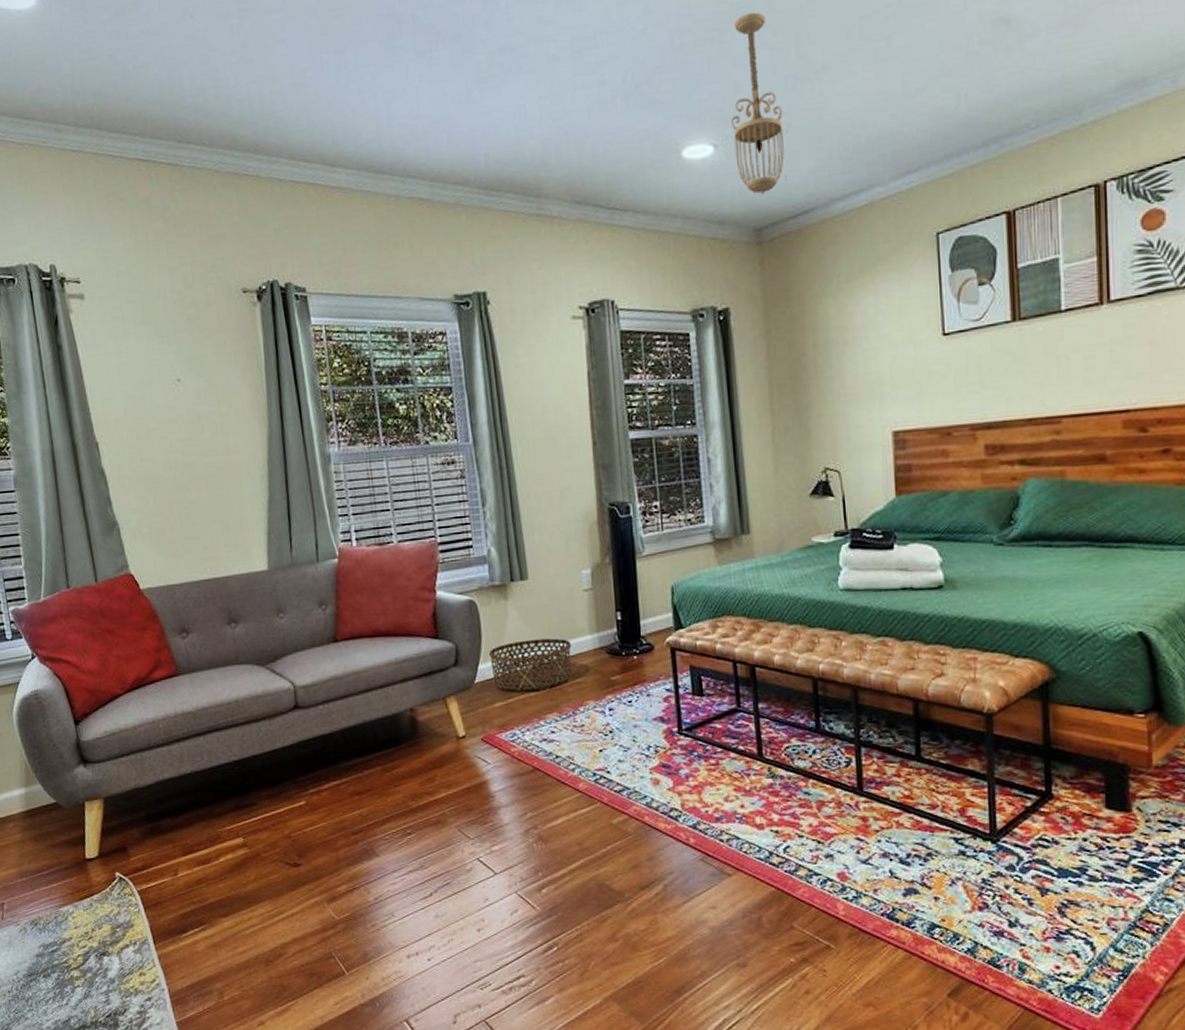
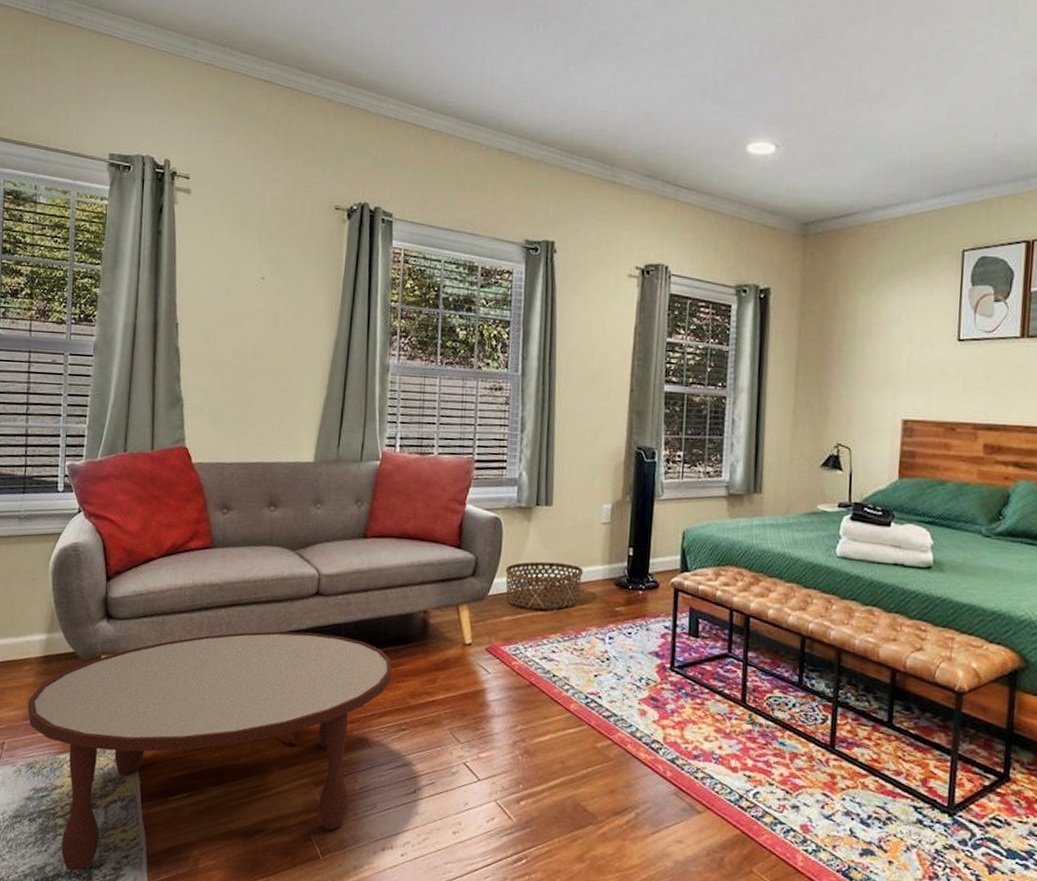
coffee table: none [19,747,389,1020] -> present [27,631,392,871]
ceiling light fixture: present [731,12,788,195] -> none [792,38,842,194]

